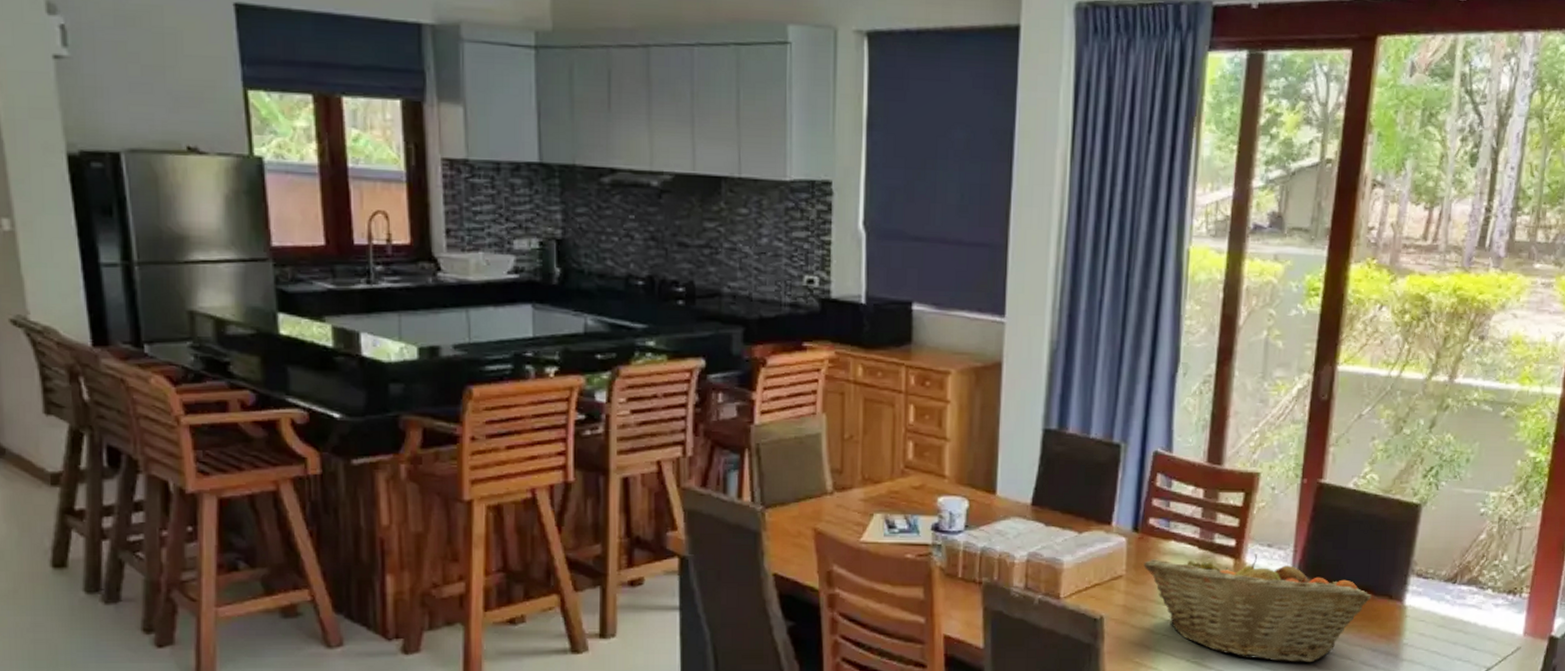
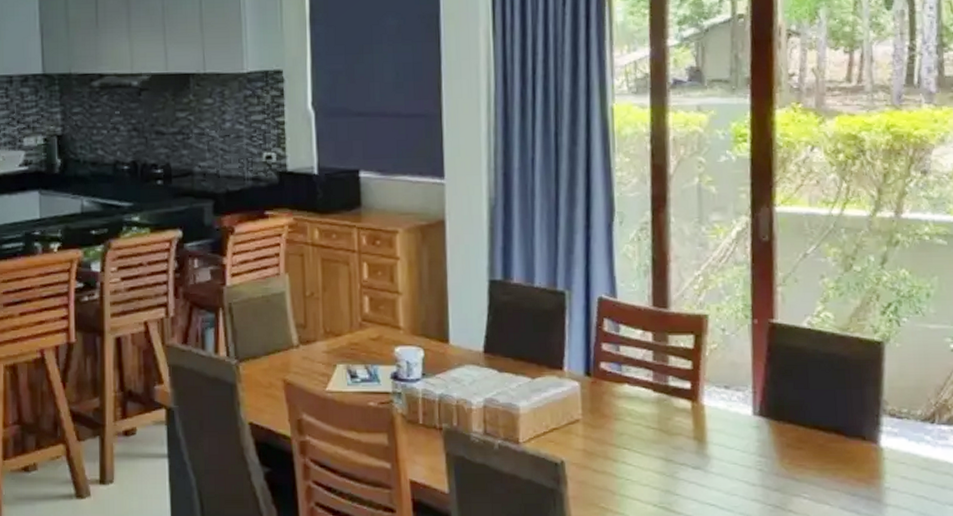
fruit basket: present [1143,554,1372,663] -> none [599,396,843,508]

